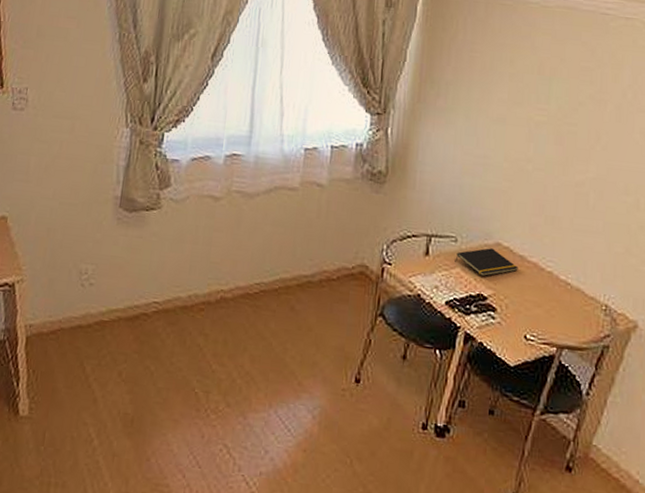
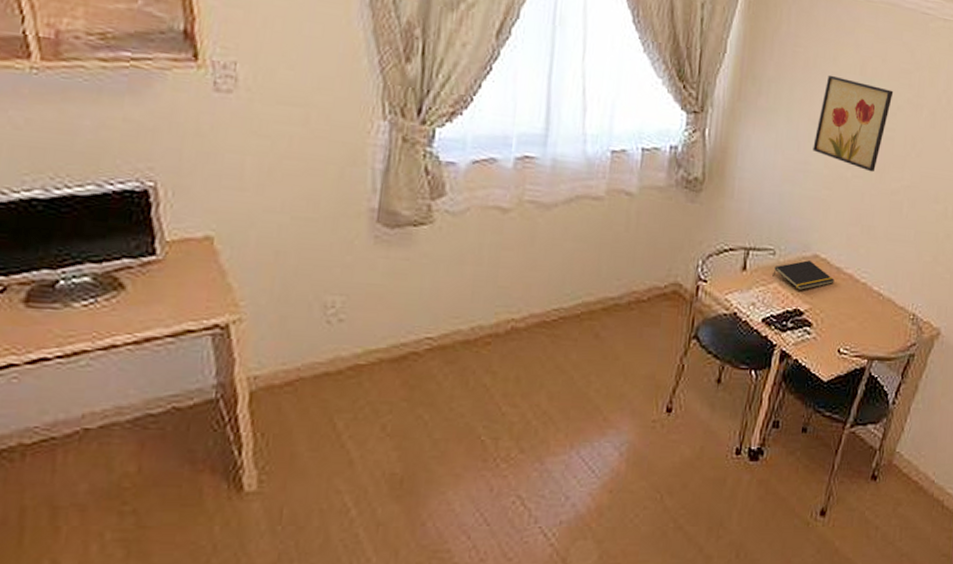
wall art: none [492,76,574,165] -> present [813,74,894,172]

